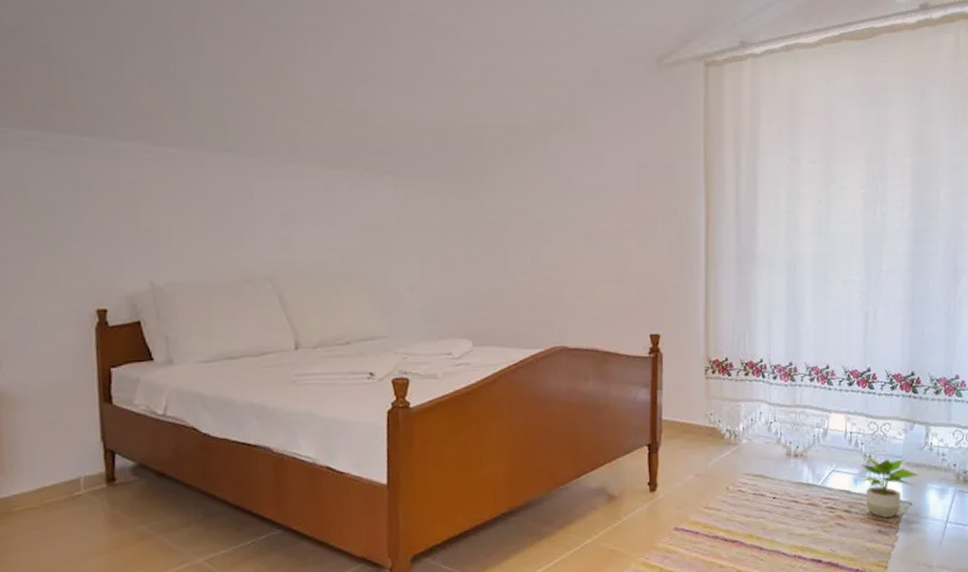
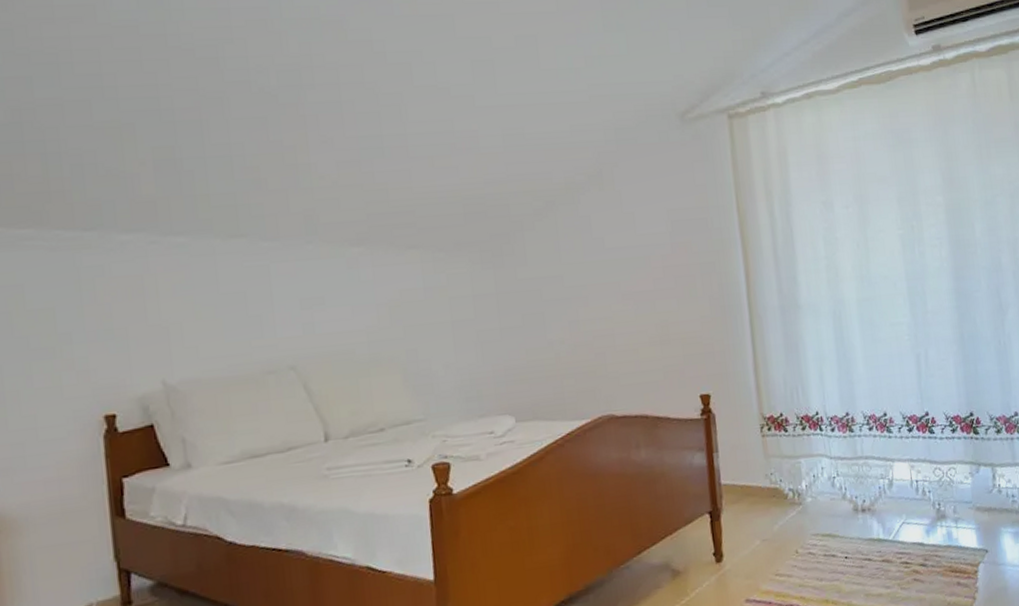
potted plant: present [861,453,920,518] -> none [930,501,992,569]

